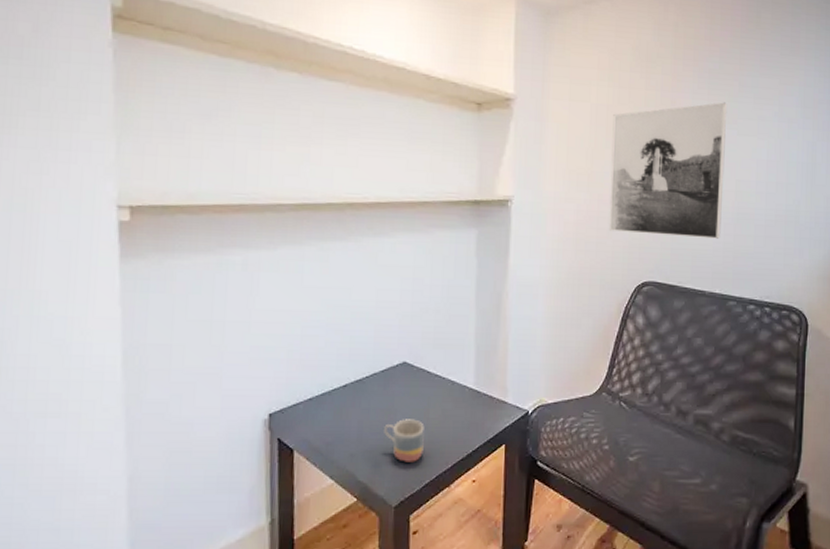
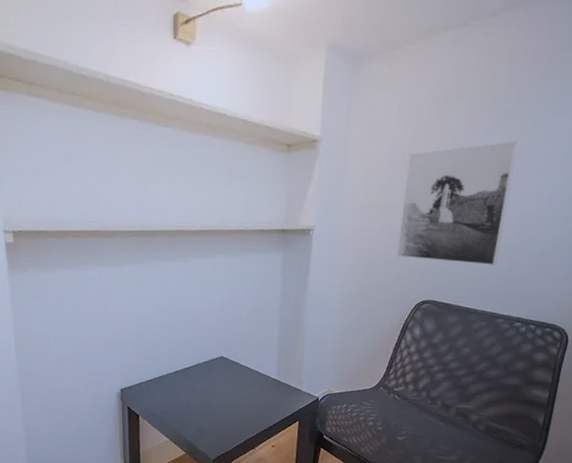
mug: present [384,419,424,462] -> none [206,398,236,430]

